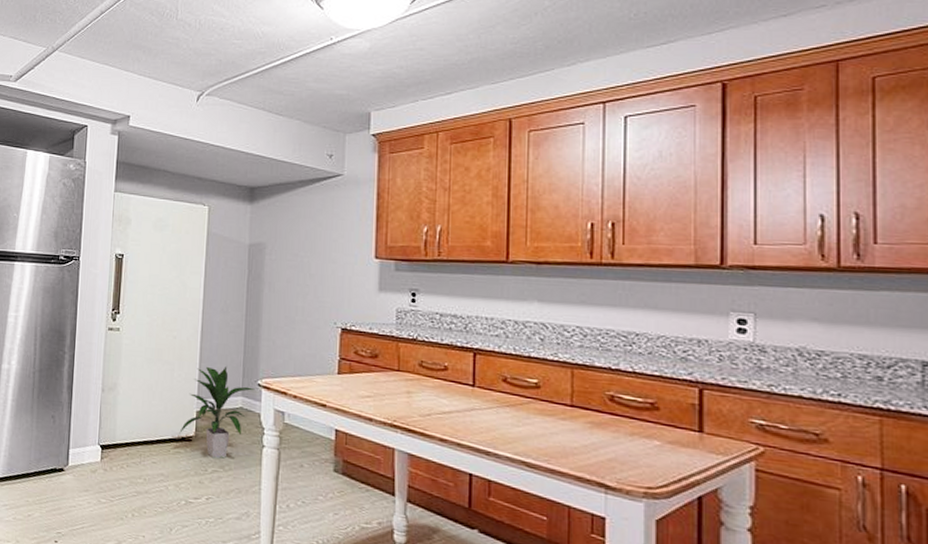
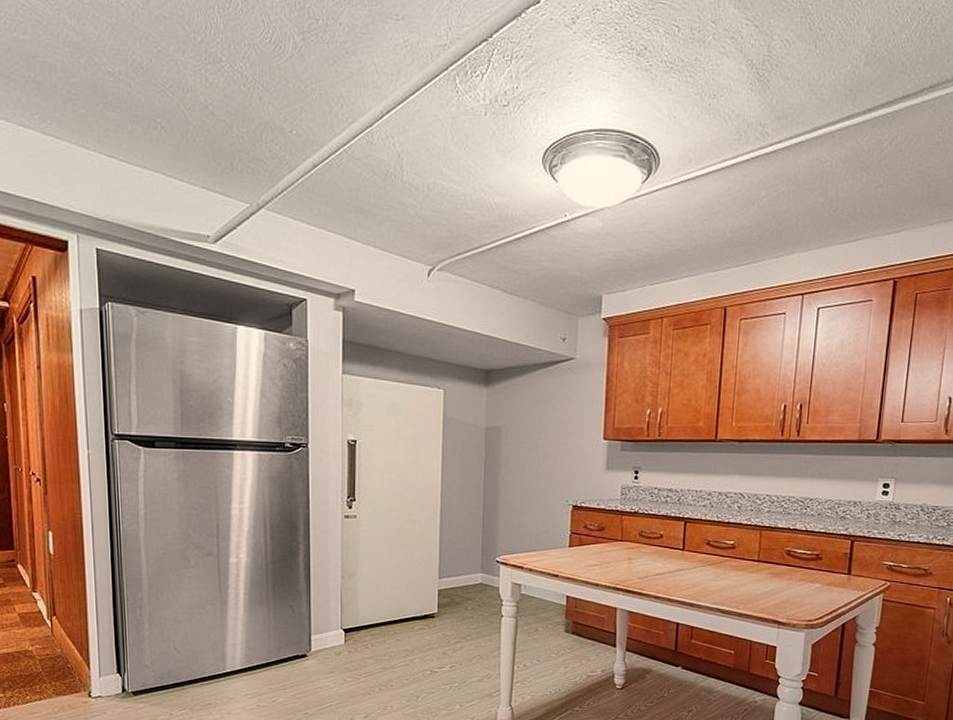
indoor plant: present [179,365,255,459] -> none [422,545,494,631]

